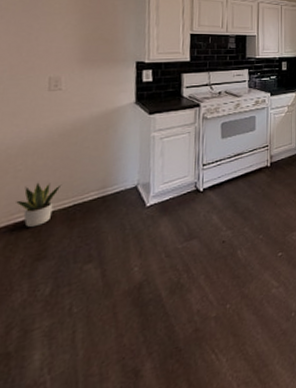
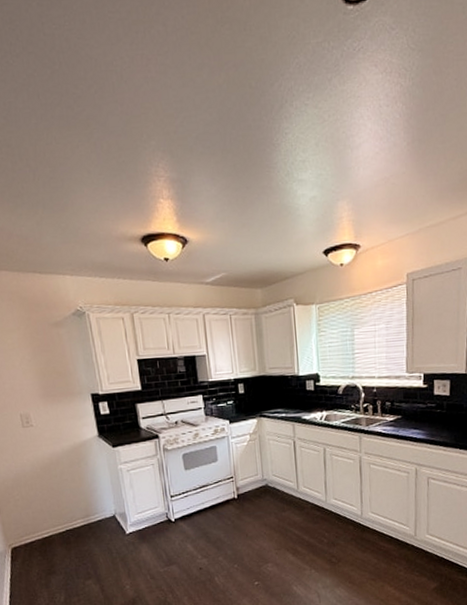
potted plant: present [16,182,62,228] -> none [22,510,53,548]

